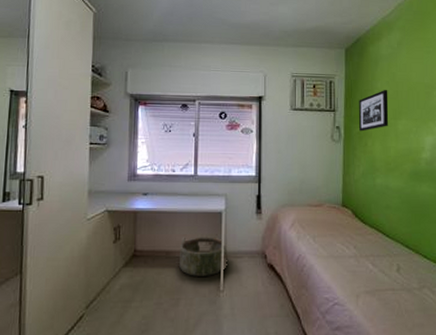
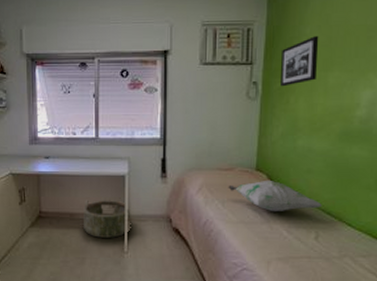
decorative pillow: none [318,216,401,245] -> present [228,181,323,211]

